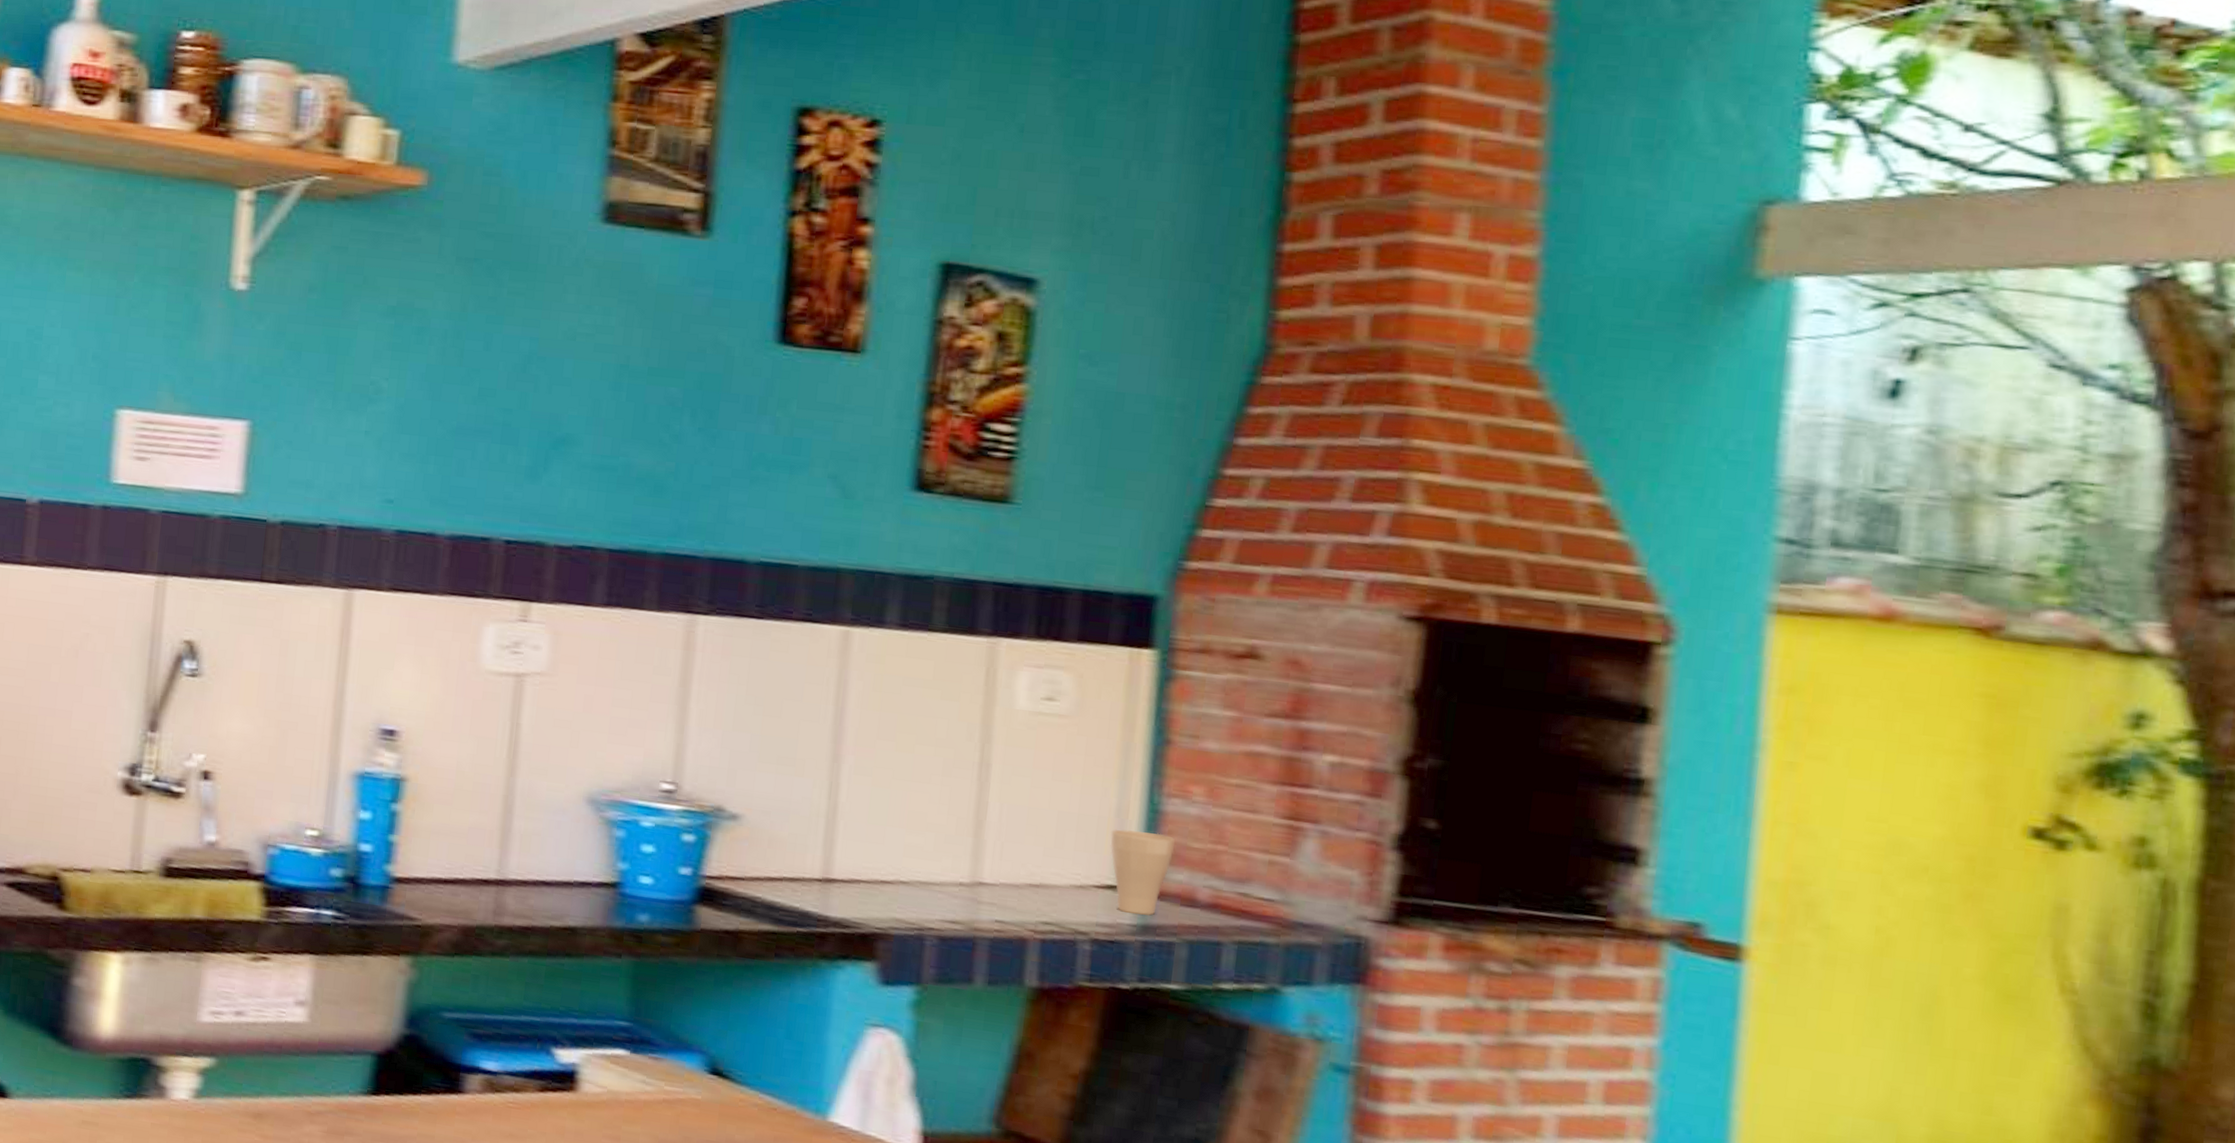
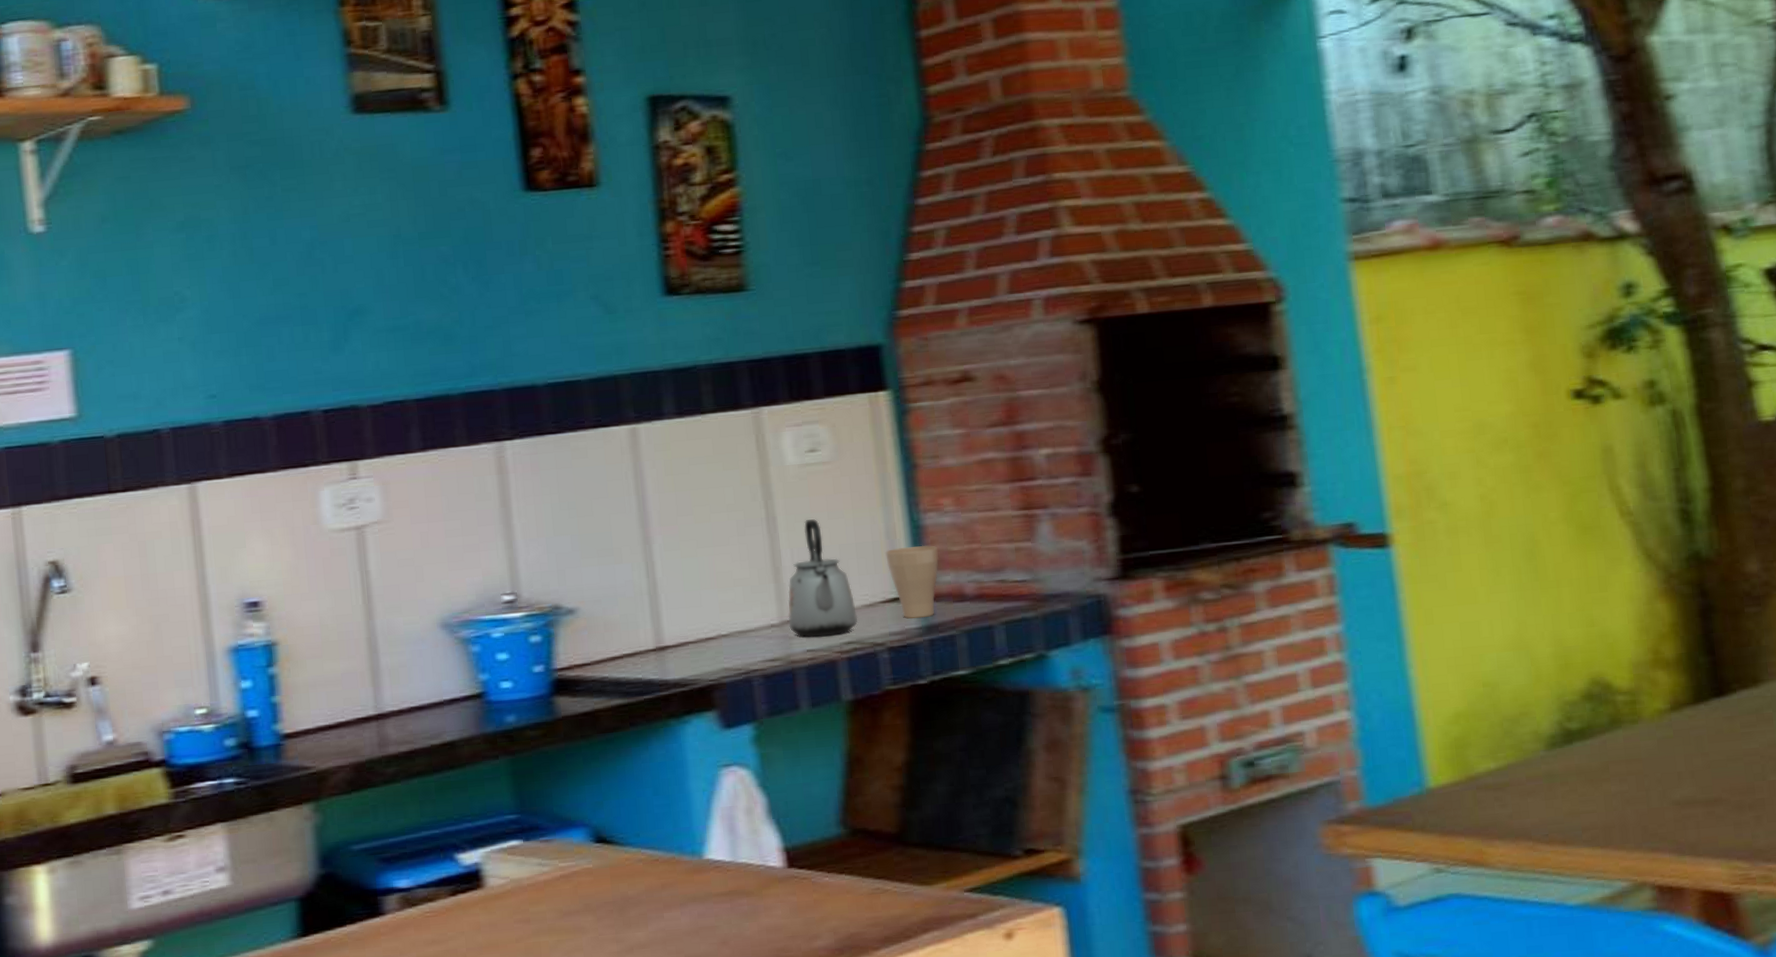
kettle: none [980,775,1064,912] -> present [787,519,858,638]

